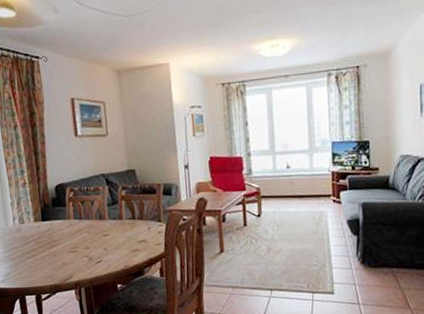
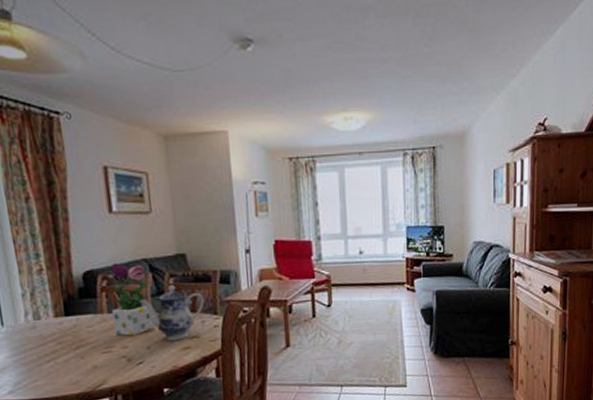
flower arrangement: none [76,178,110,239] -> present [111,263,154,336]
teapot: none [99,196,150,244] -> present [140,285,204,341]

